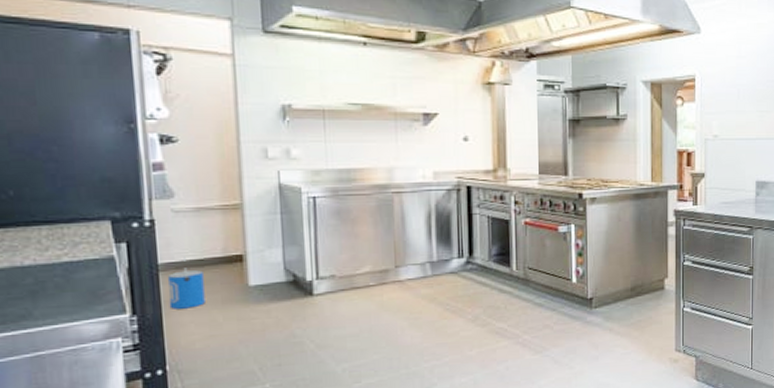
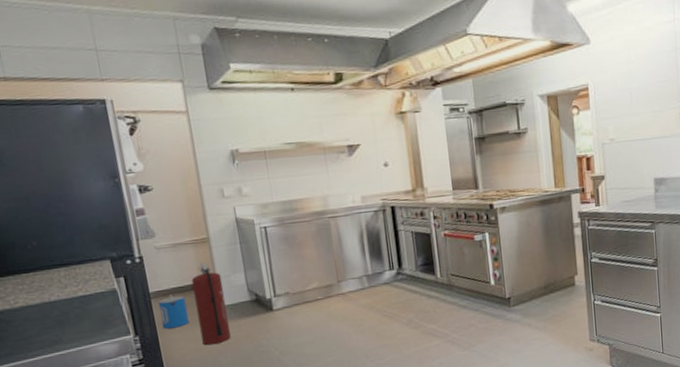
fire extinguisher: none [213,231,257,332] -> present [191,261,231,346]

